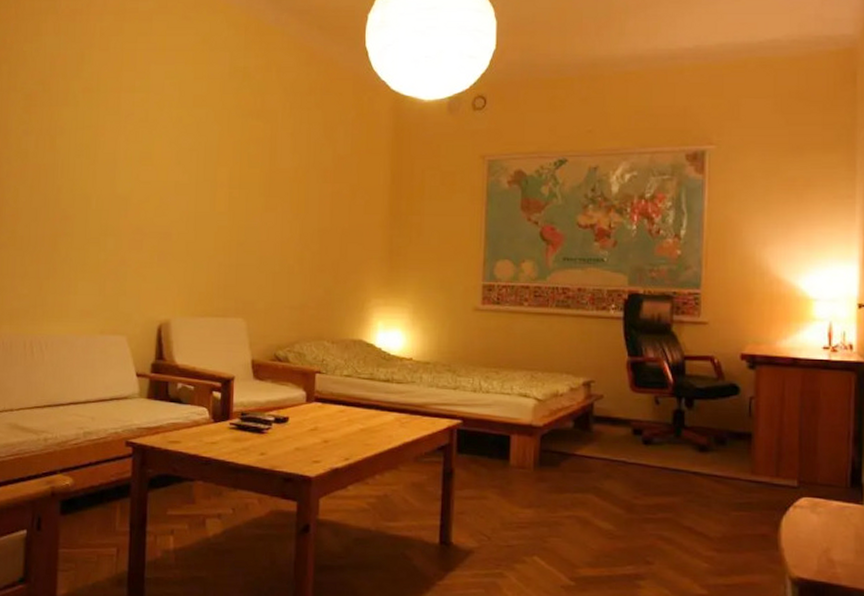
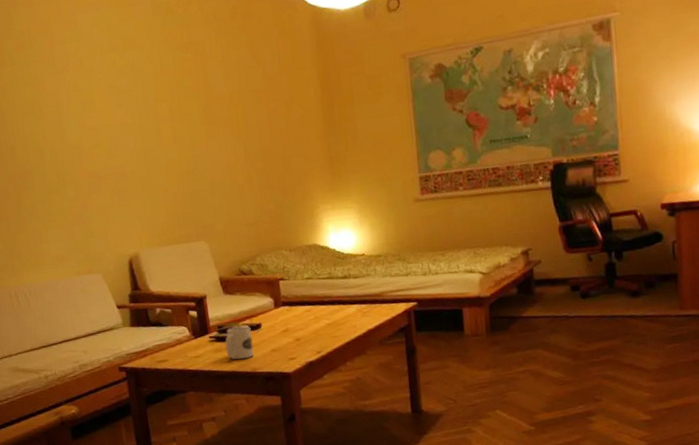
mug: none [245,416,277,454] -> present [225,326,254,360]

